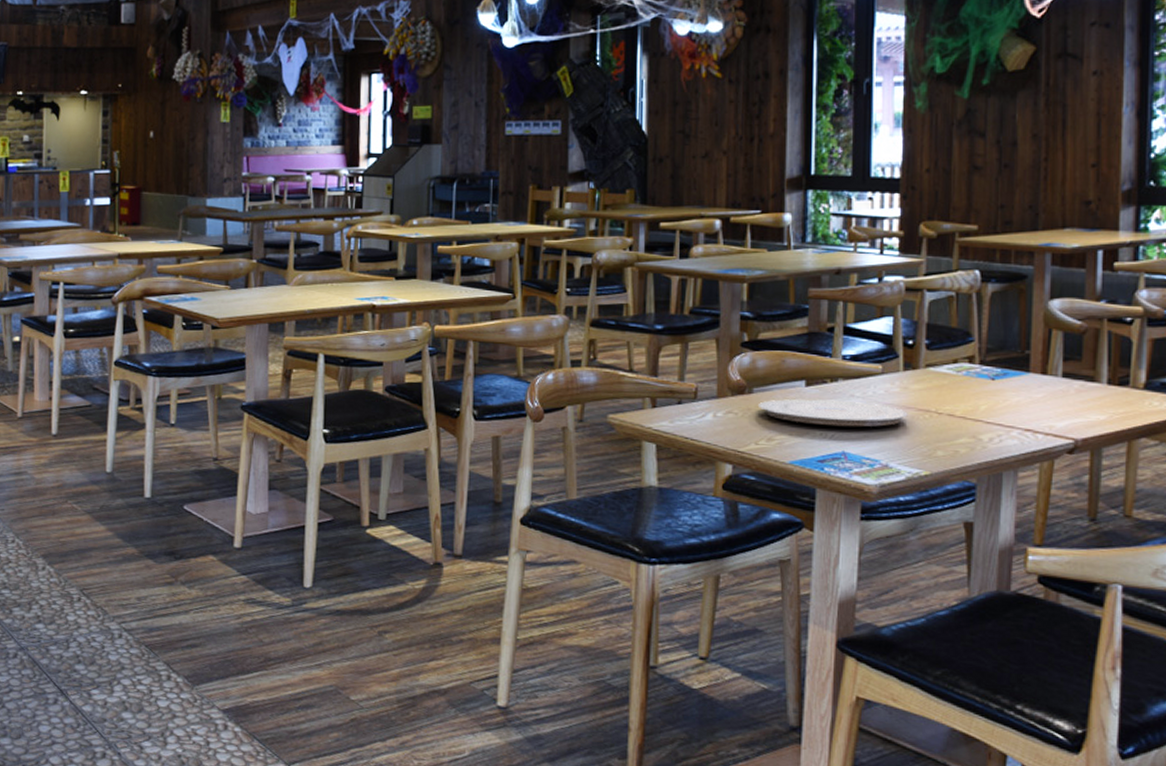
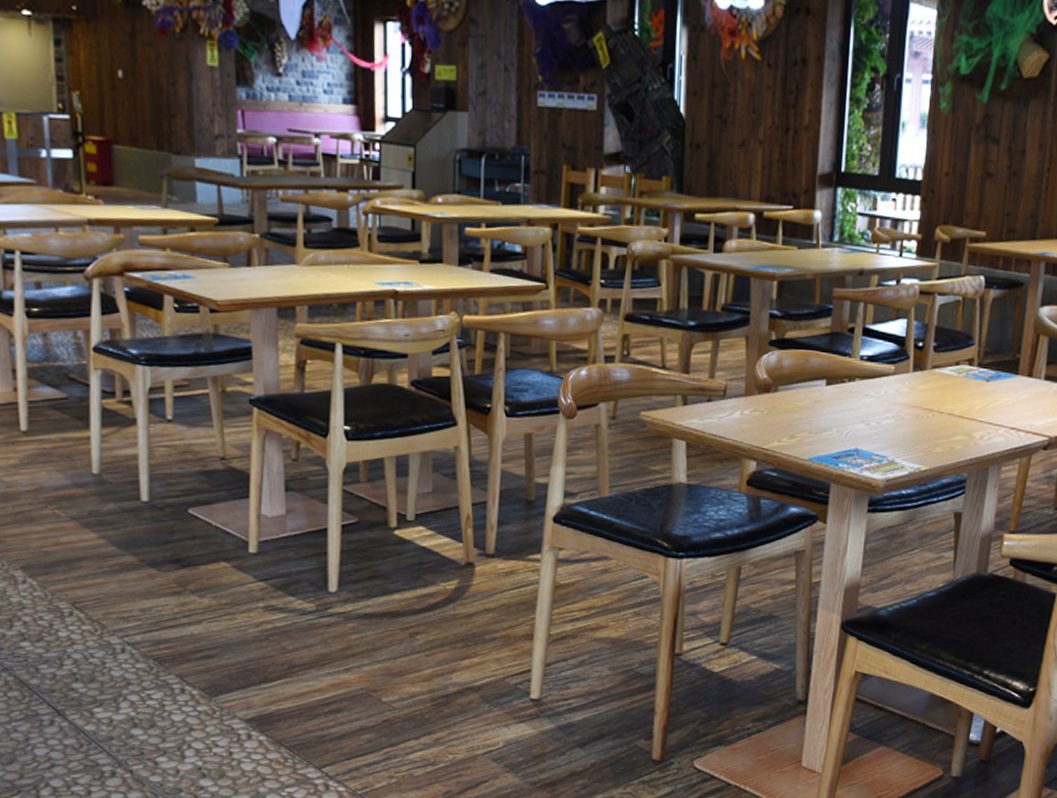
plate: present [757,399,908,427] -> none [781,397,914,425]

